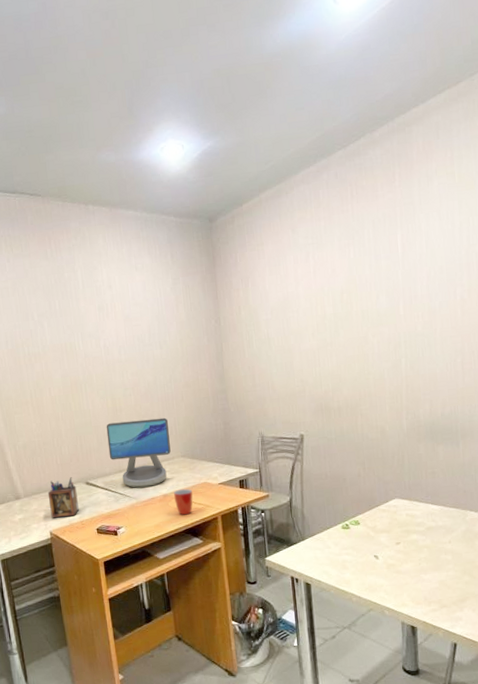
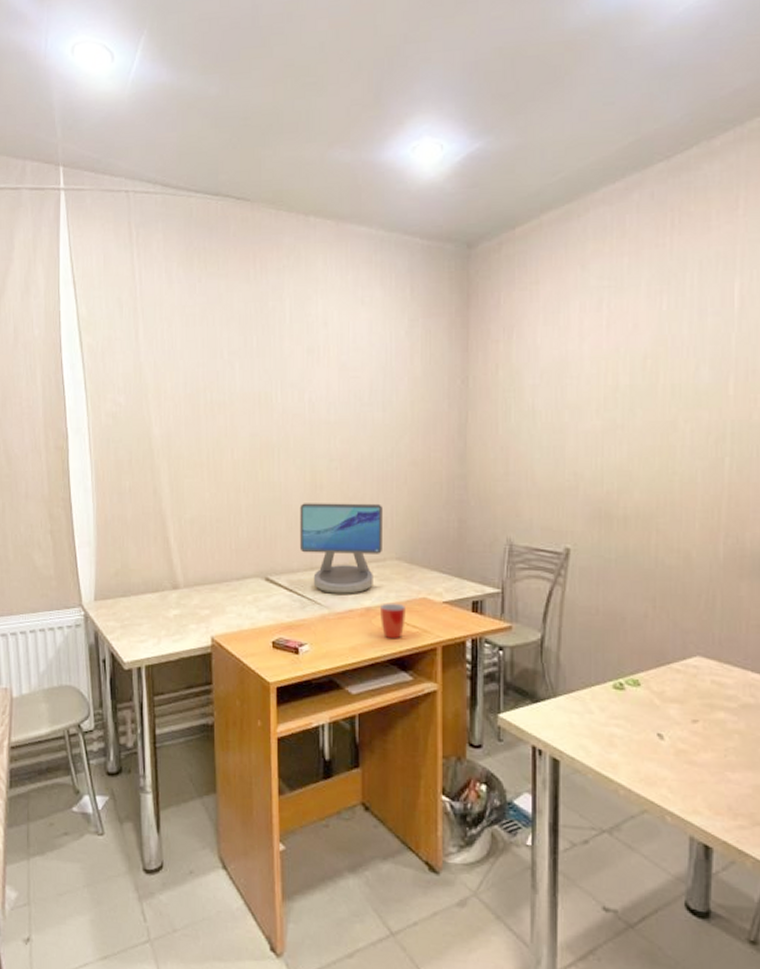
desk organizer: present [47,477,79,518] -> none [214,569,252,621]

